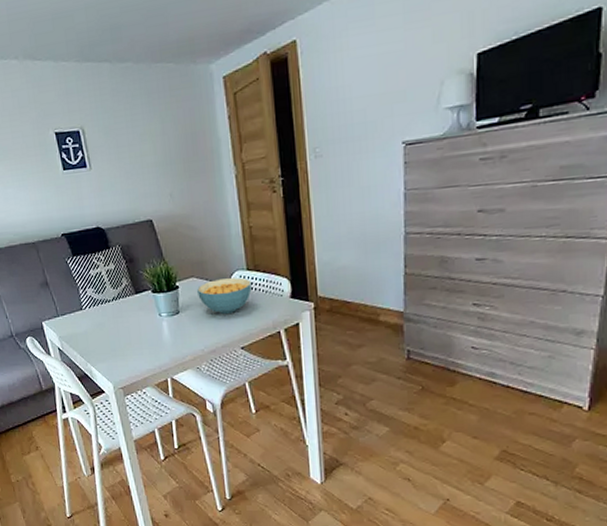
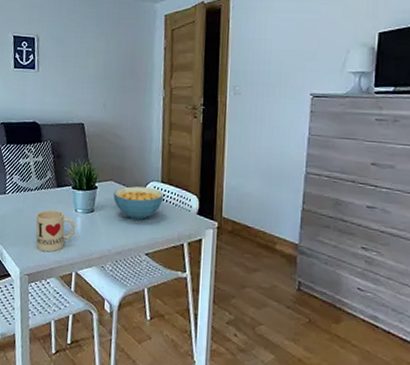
mug: none [119,318,163,363] -> present [35,210,75,252]

